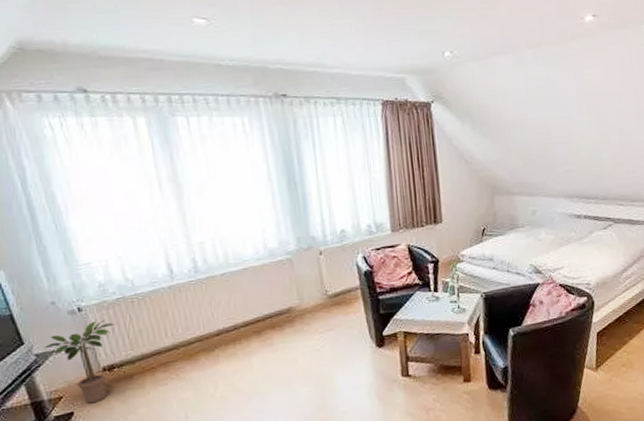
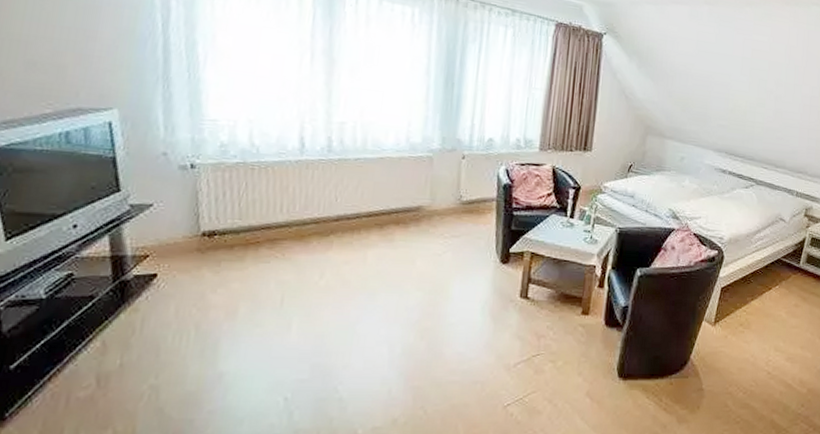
potted plant: present [43,319,114,404] -> none [141,181,227,269]

